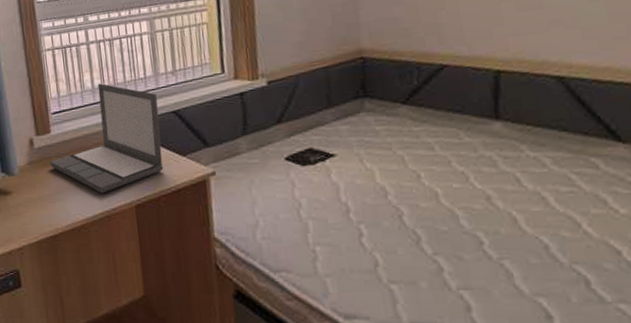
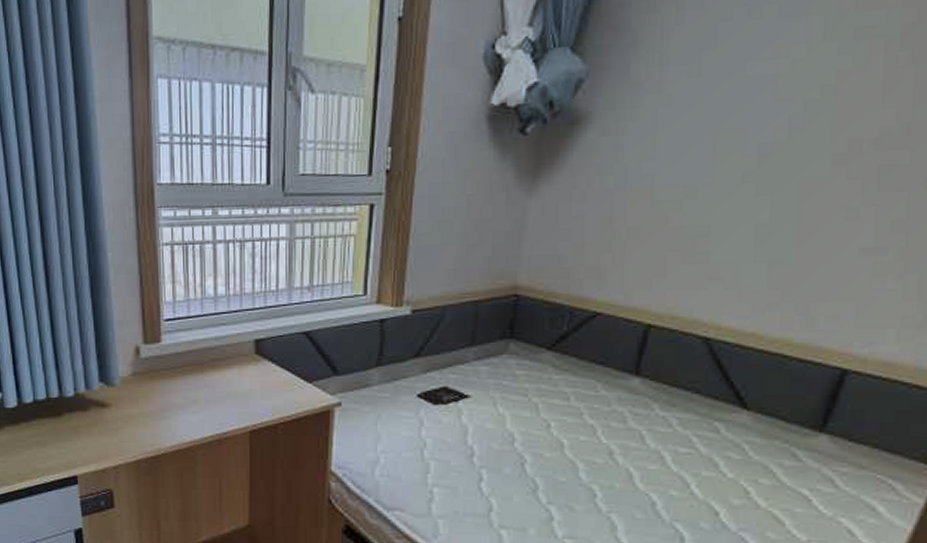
laptop: present [50,83,164,194] -> none [157,291,289,415]

